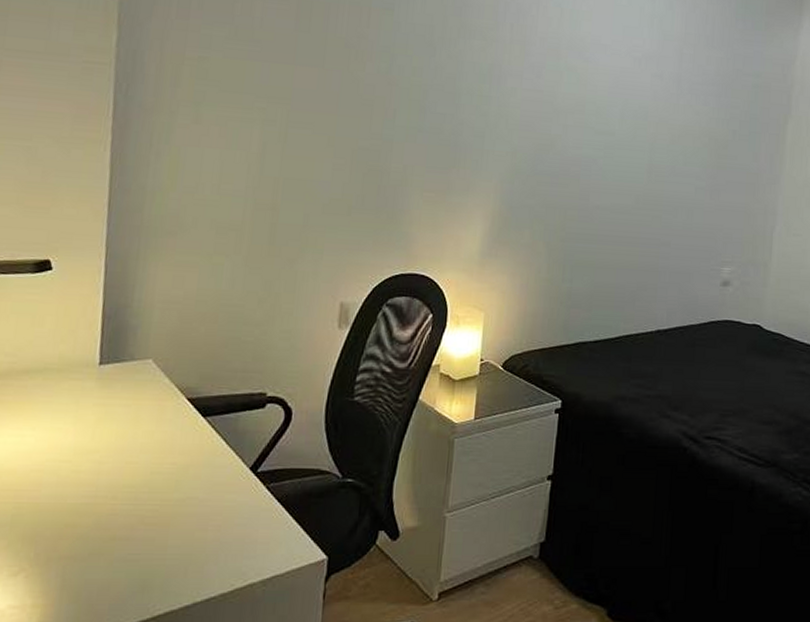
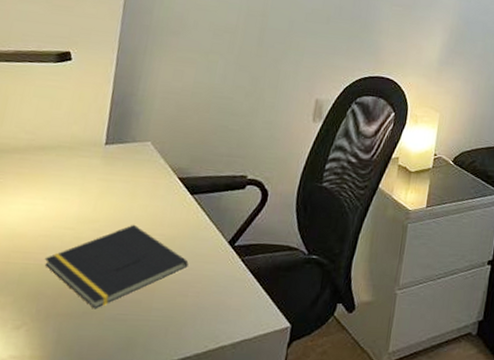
notepad: none [39,453,206,550] -> present [44,224,189,309]

